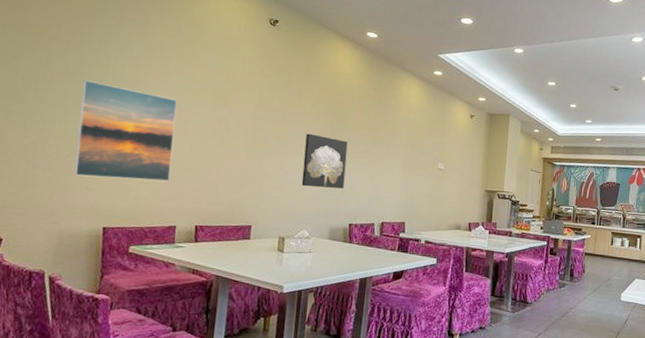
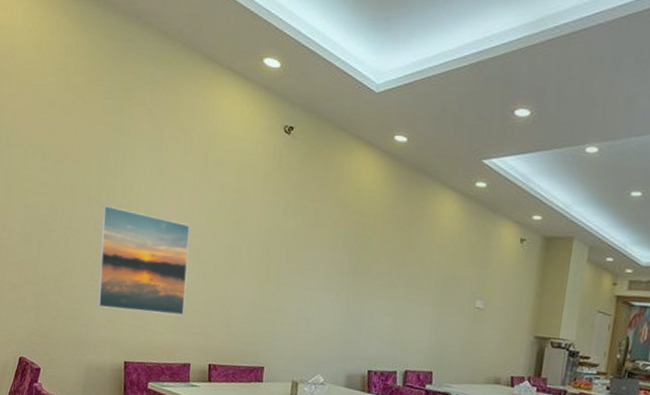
wall art: present [301,133,348,189] -> none [316,263,369,329]

